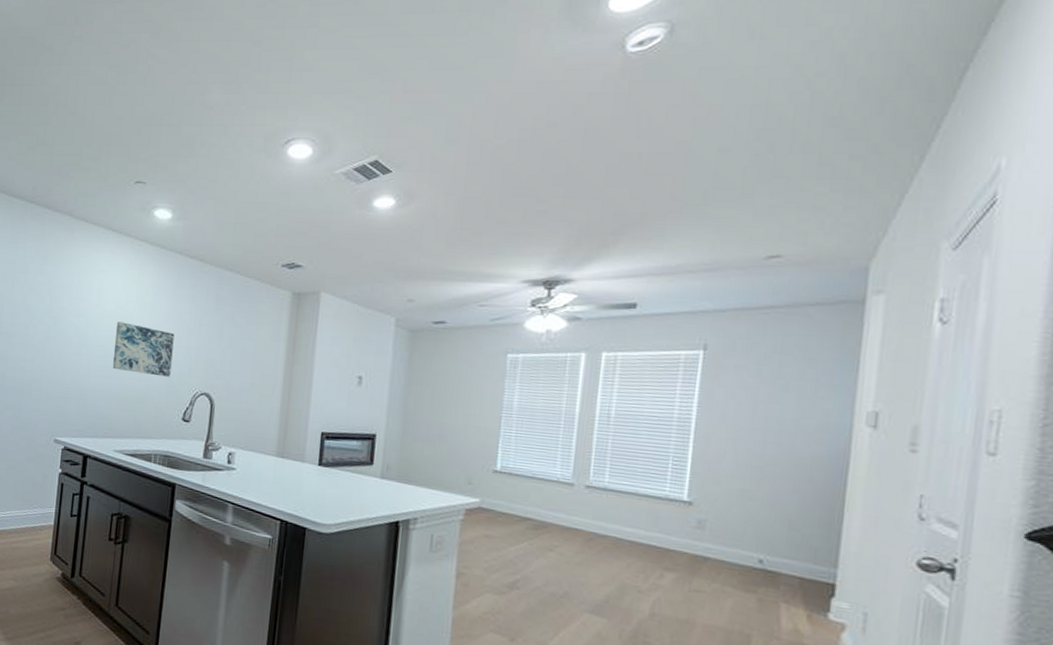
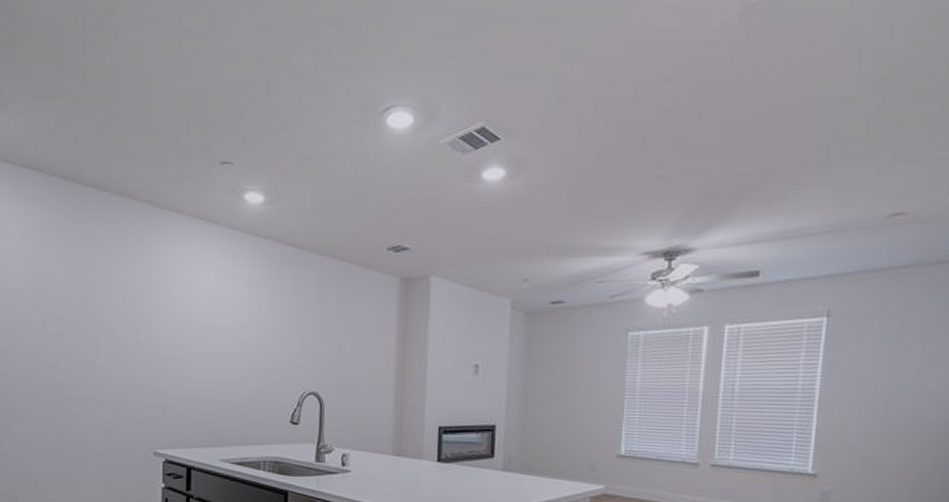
wall art: present [112,322,175,377] -> none [210,320,276,377]

